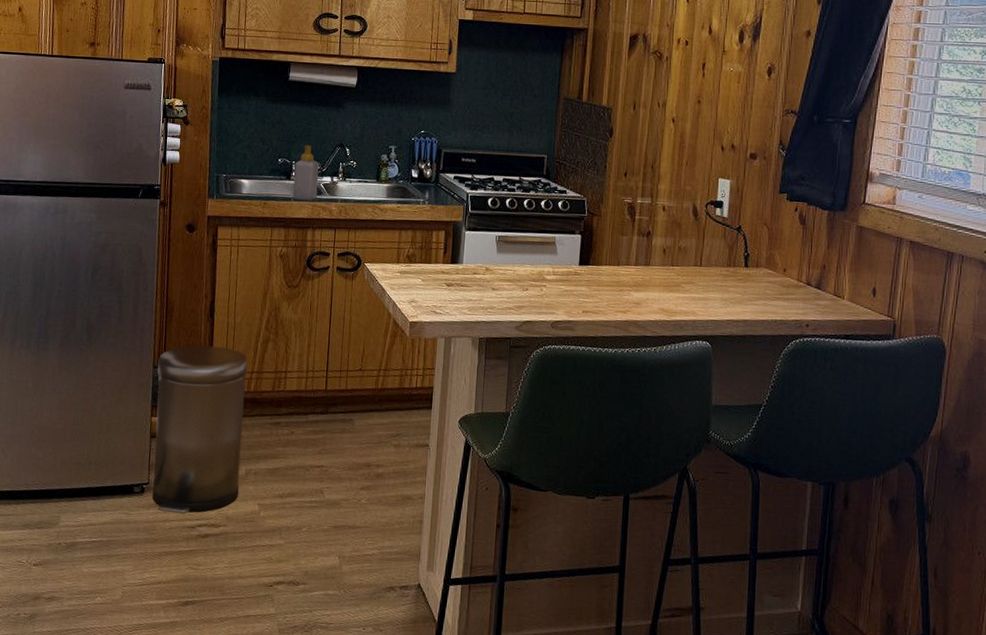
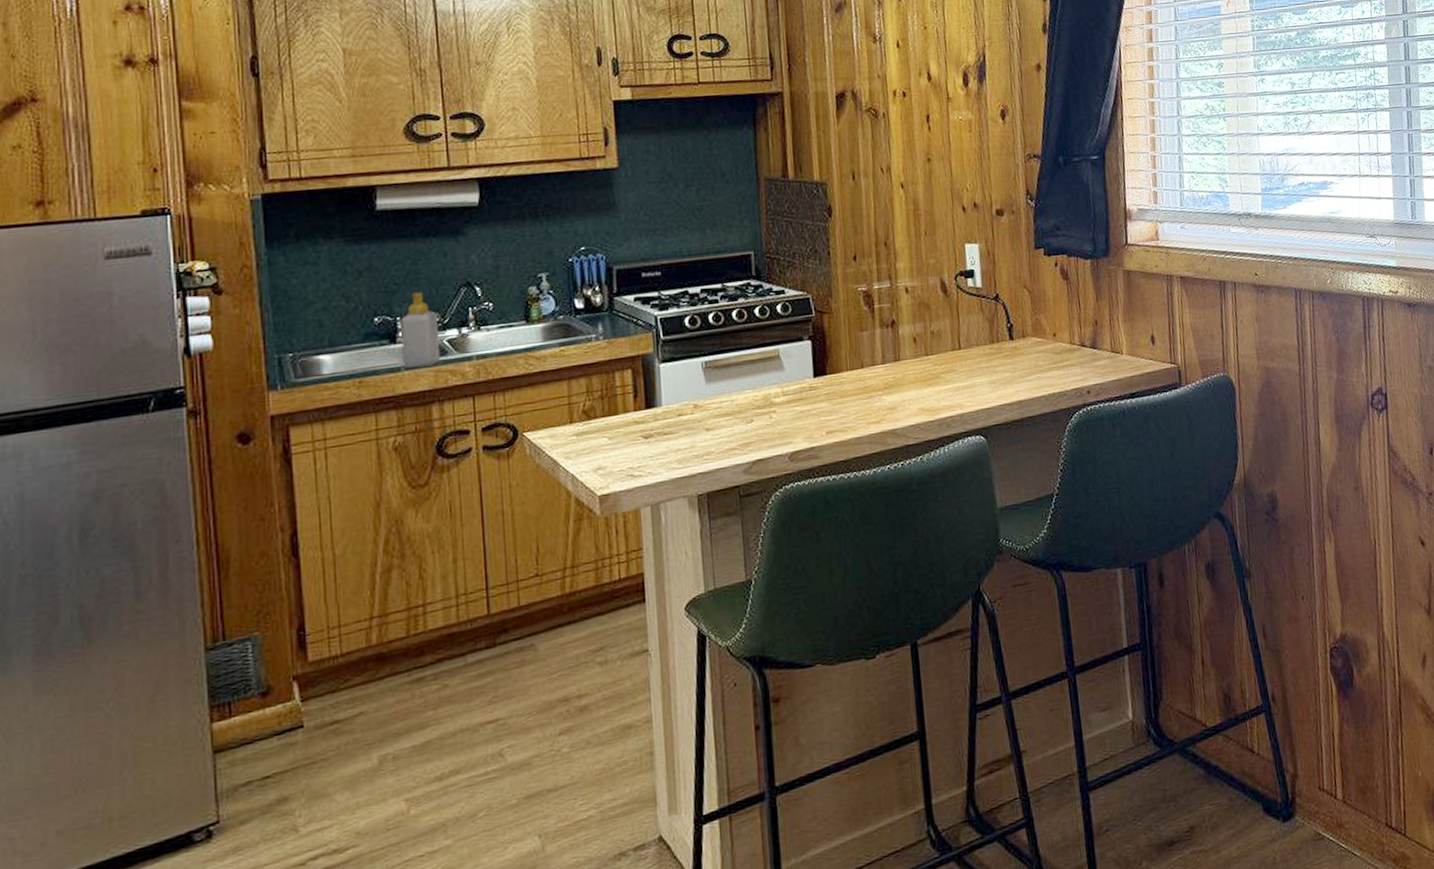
pedal bin: present [152,345,248,514] -> none [213,593,371,857]

